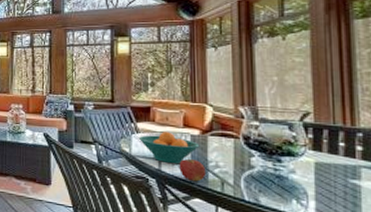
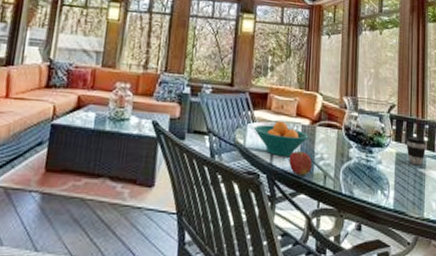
coffee cup: none [329,146,360,177] -> present [406,137,426,166]

